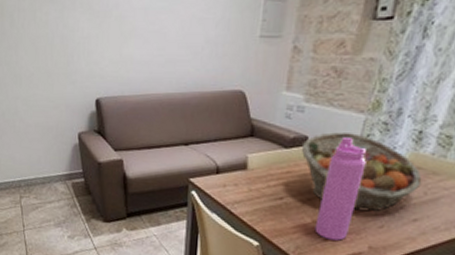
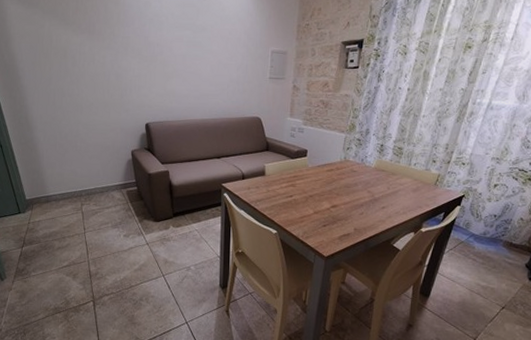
fruit basket: present [301,132,422,212] -> none [303,147,386,203]
water bottle: present [314,136,366,241] -> none [316,149,348,226]

